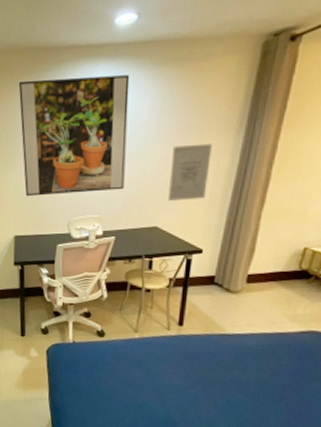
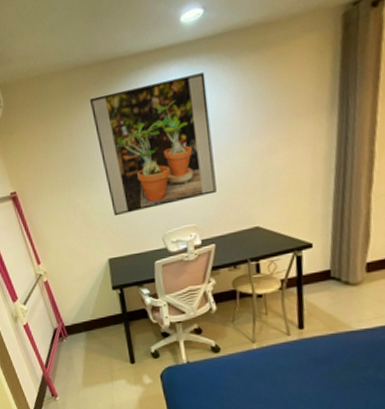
wall art: present [168,143,212,201] -> none [263,129,307,197]

